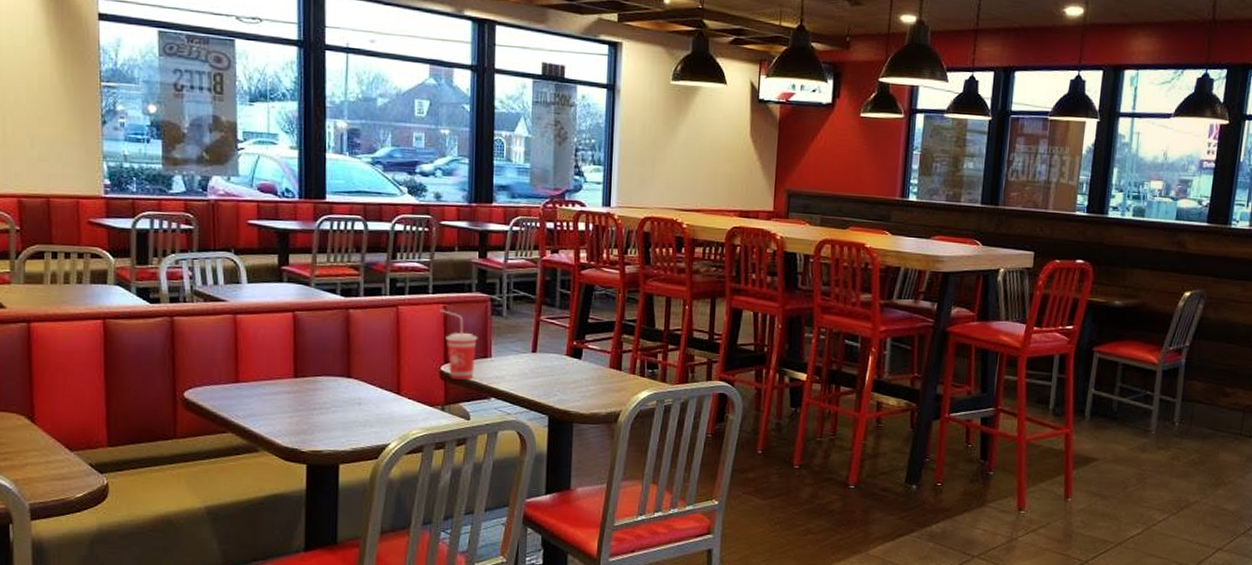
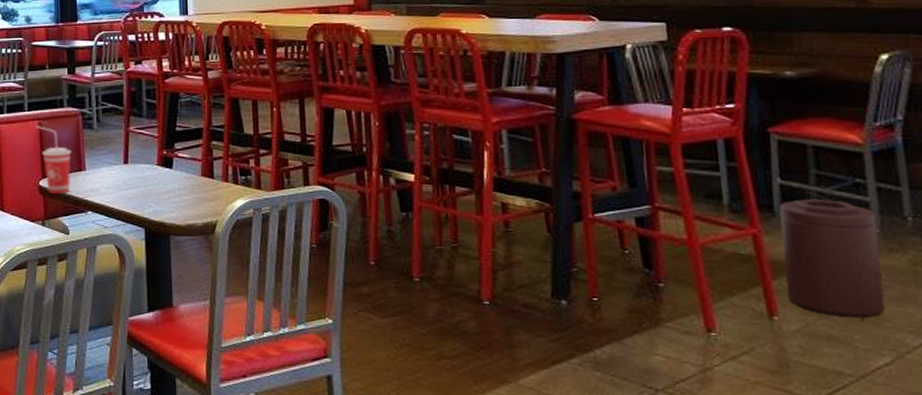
trash can: none [1081,395,1155,502] -> present [779,184,886,322]

